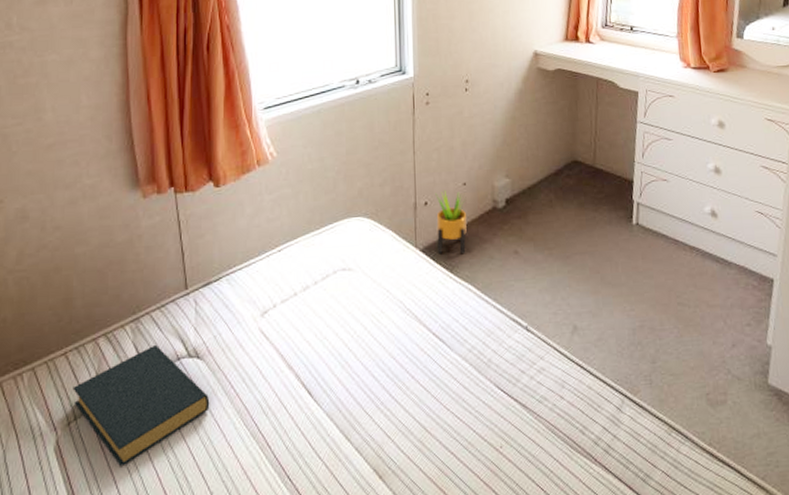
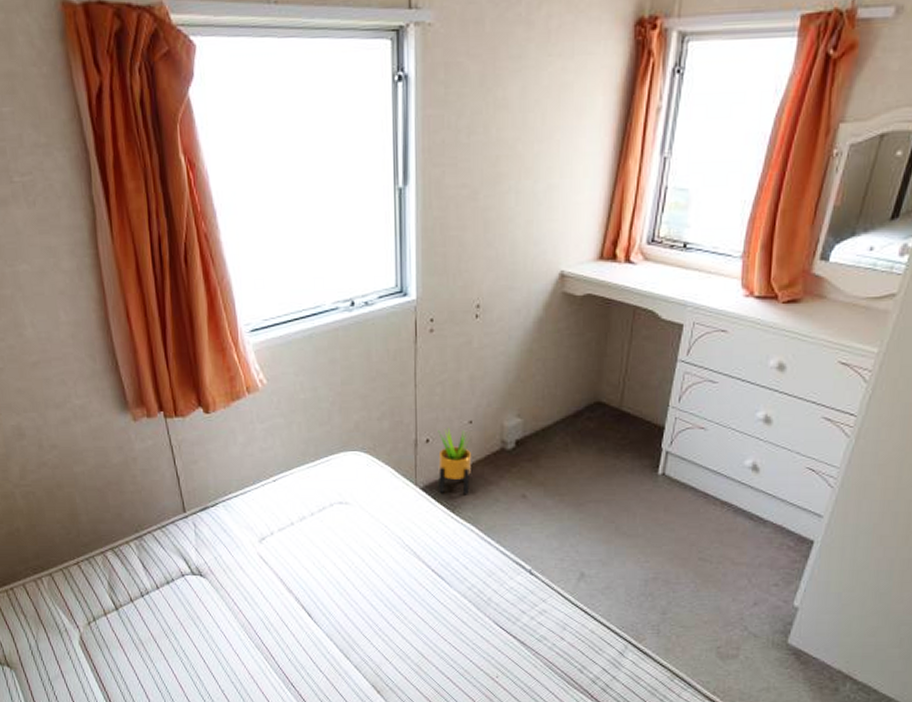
hardback book: present [72,344,210,467] -> none [88,561,216,663]

